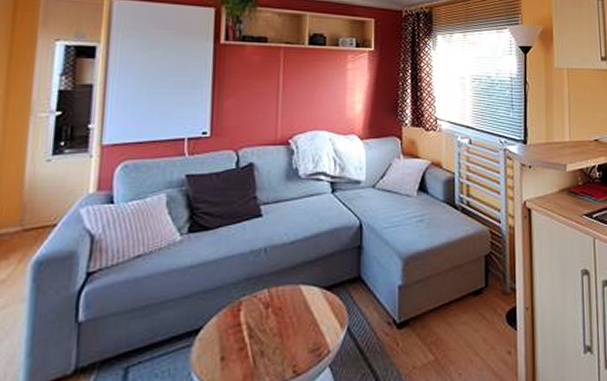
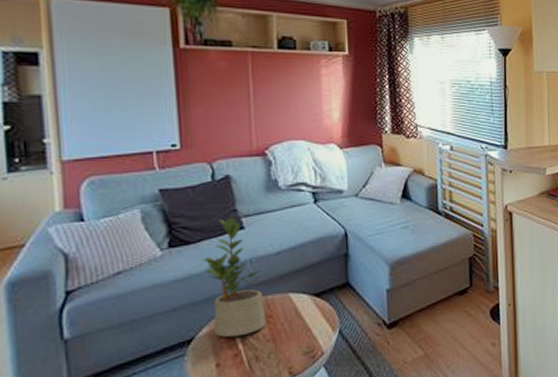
potted plant: none [218,205,276,329] -> present [202,217,267,337]

